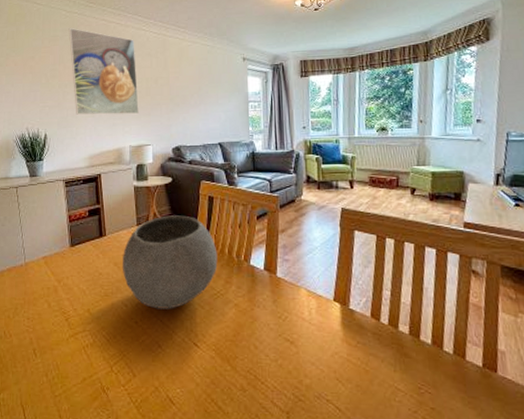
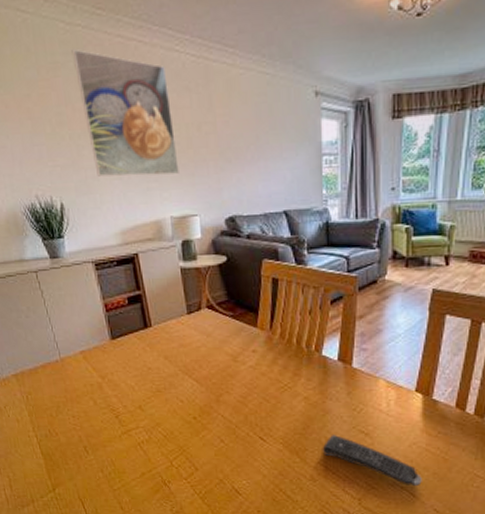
bowl: present [122,215,218,309] -> none [173,301,285,404]
remote control: none [251,343,346,400] -> present [322,435,422,487]

